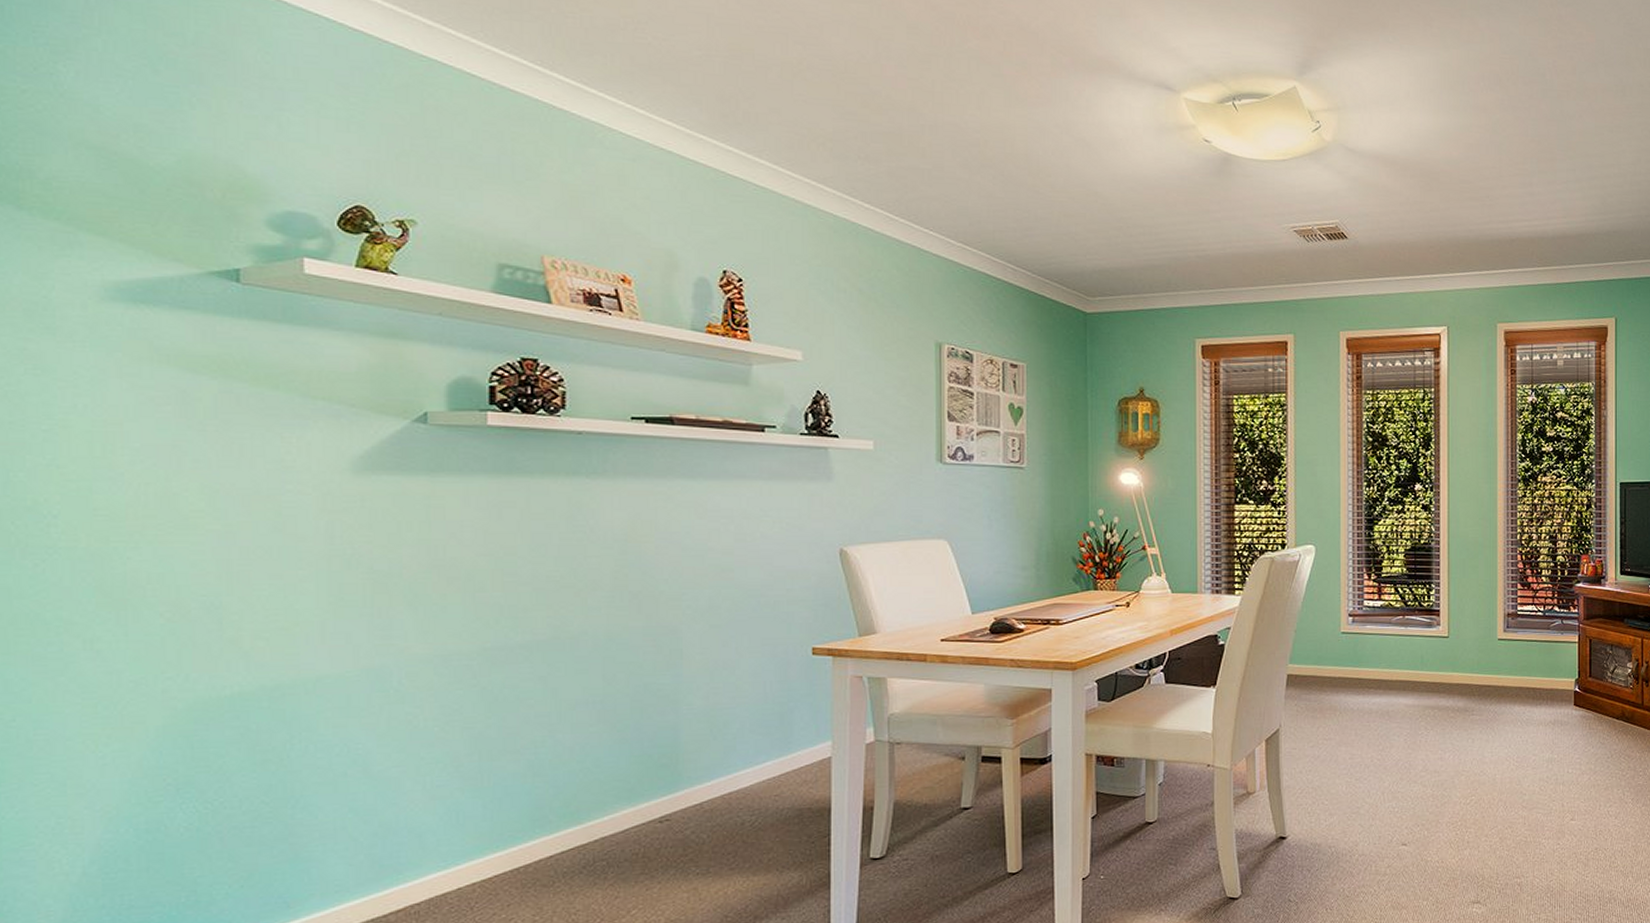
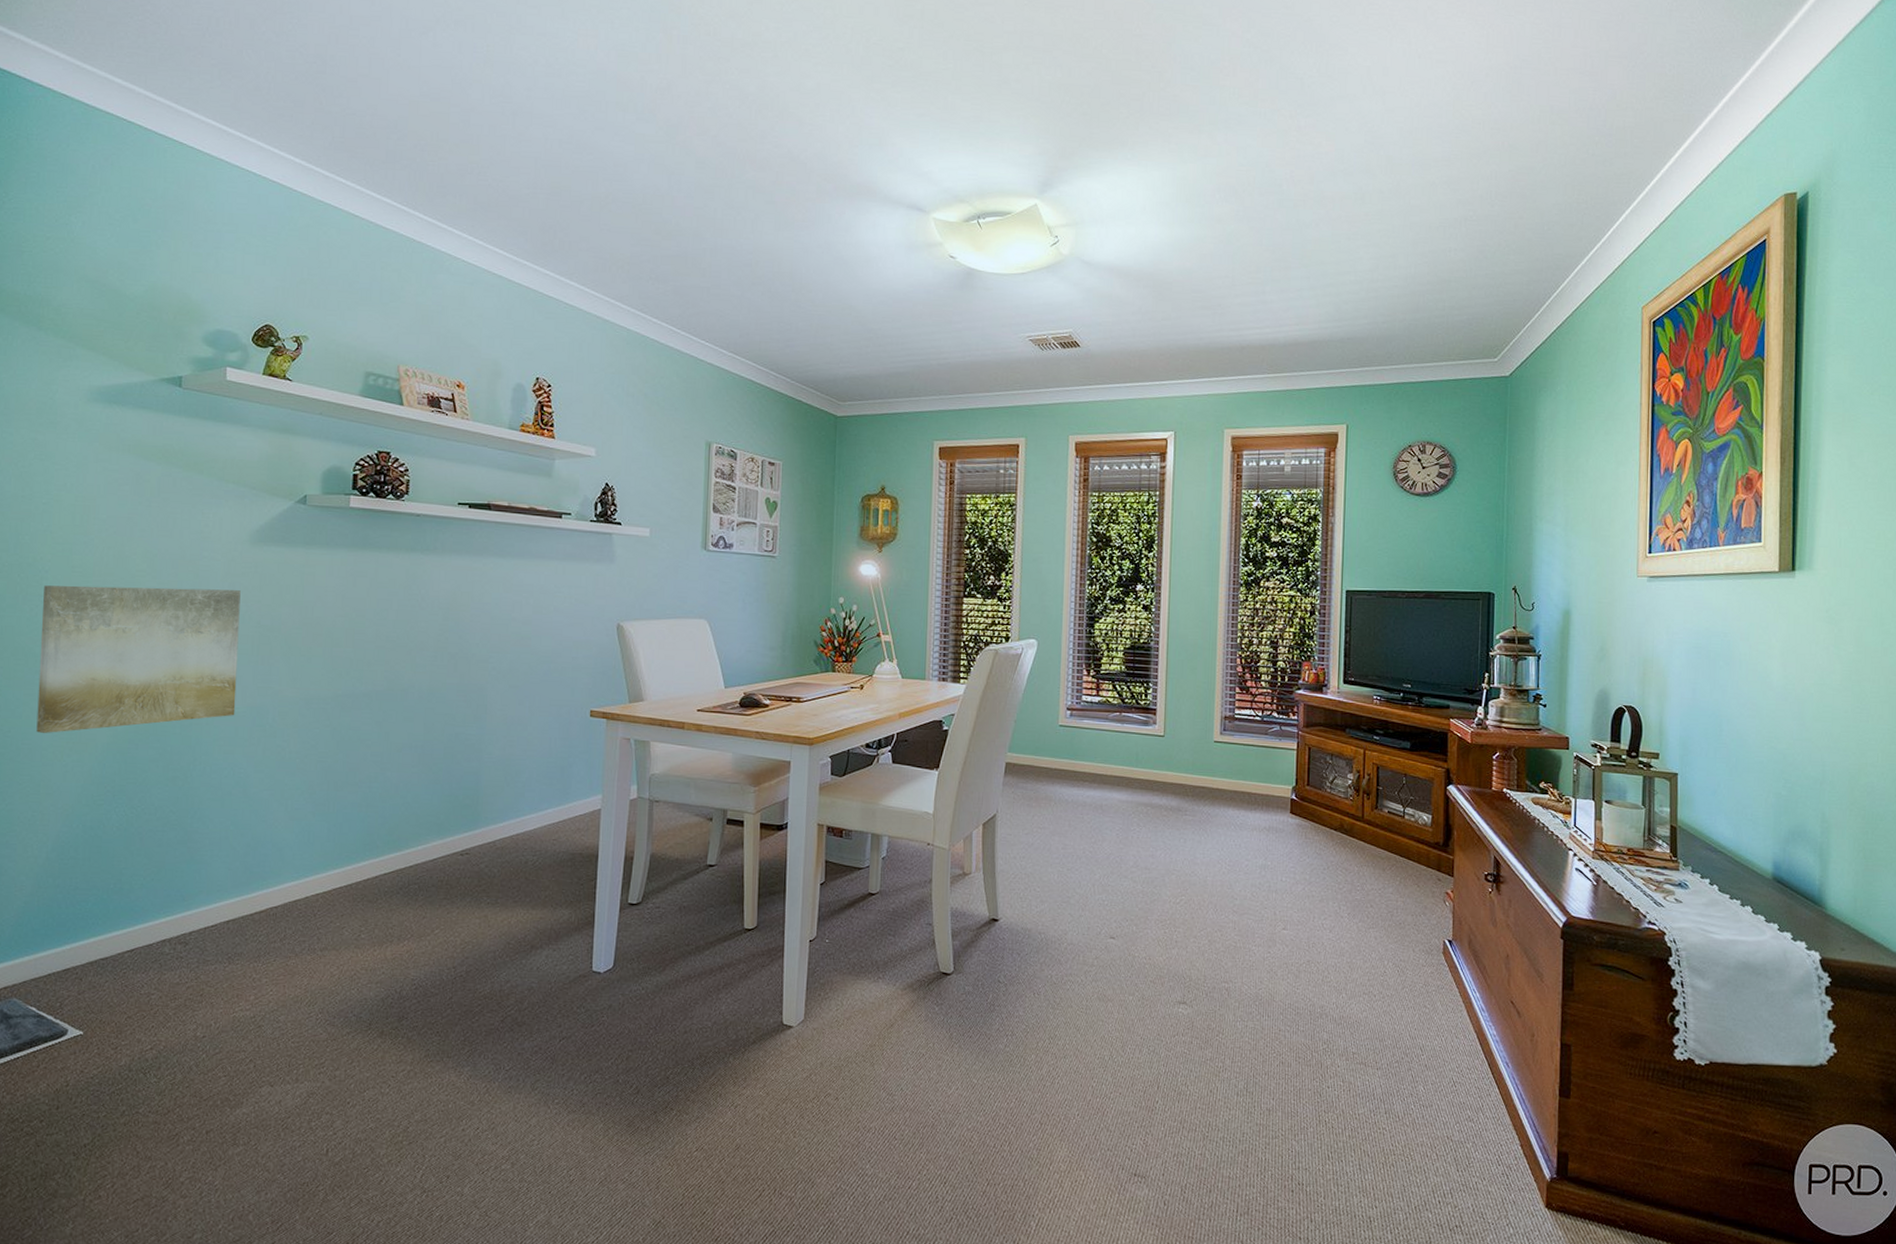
wall art: none [52,530,346,721] -> present [36,585,241,734]

